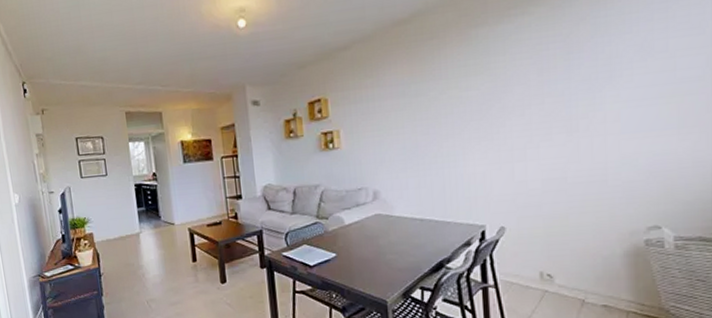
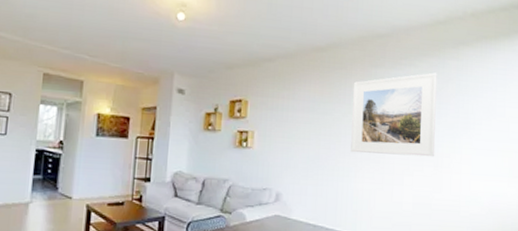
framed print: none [449,15,567,134] -> present [351,72,437,157]

